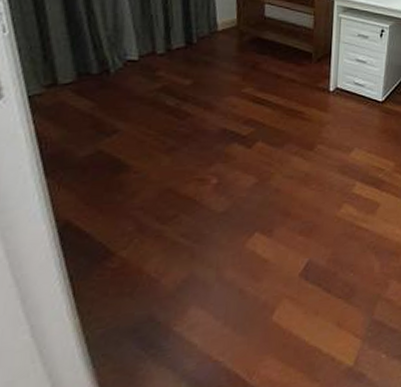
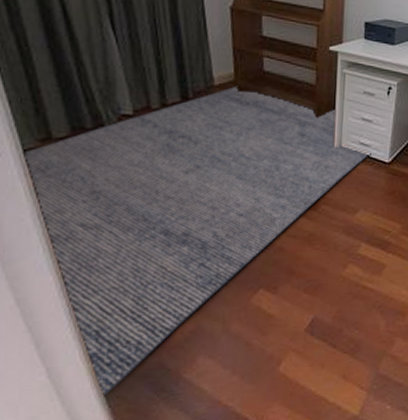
rug: none [26,31,363,358] -> present [22,86,369,399]

